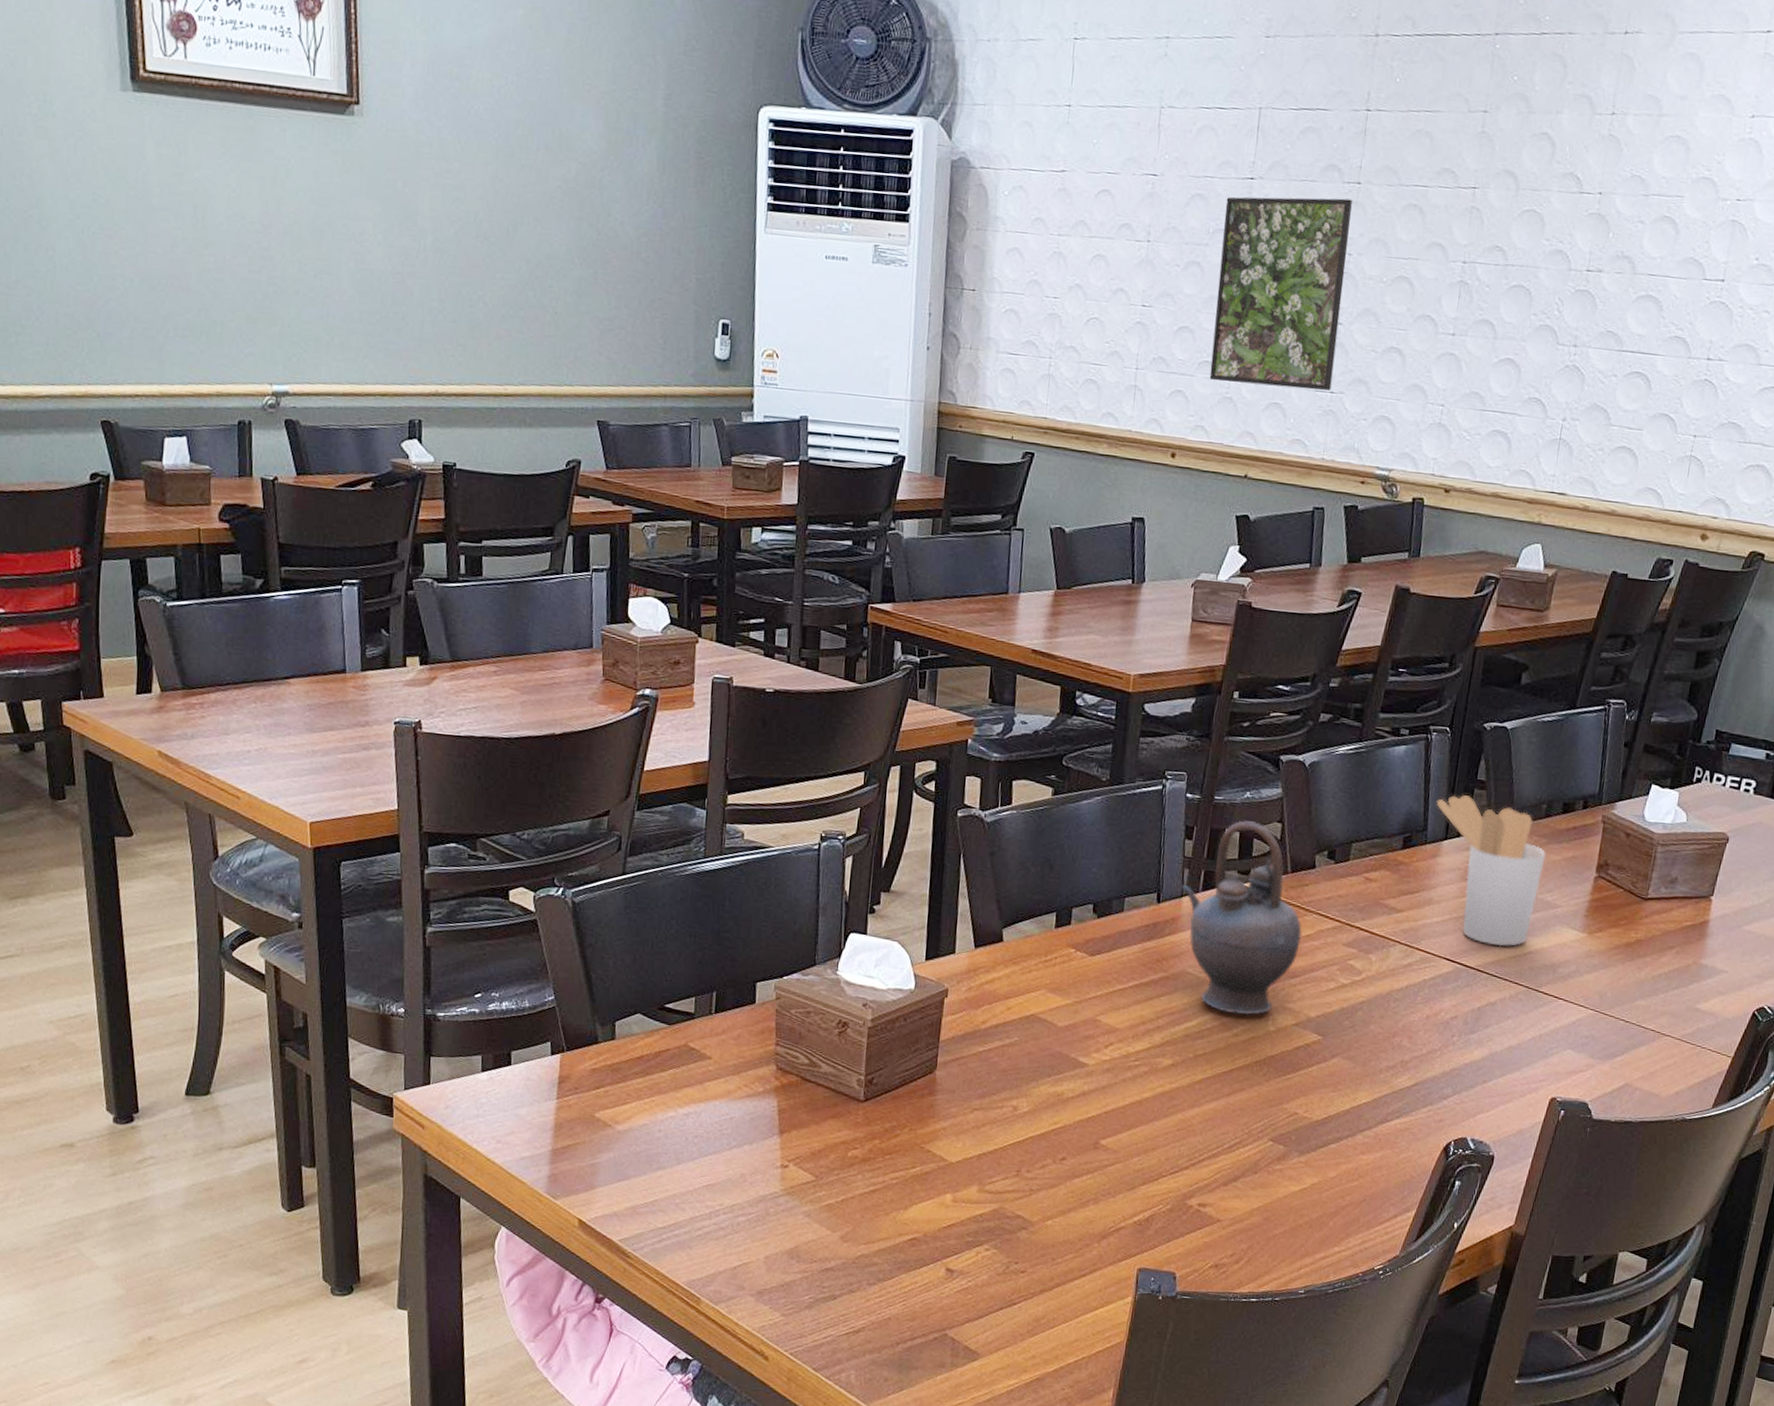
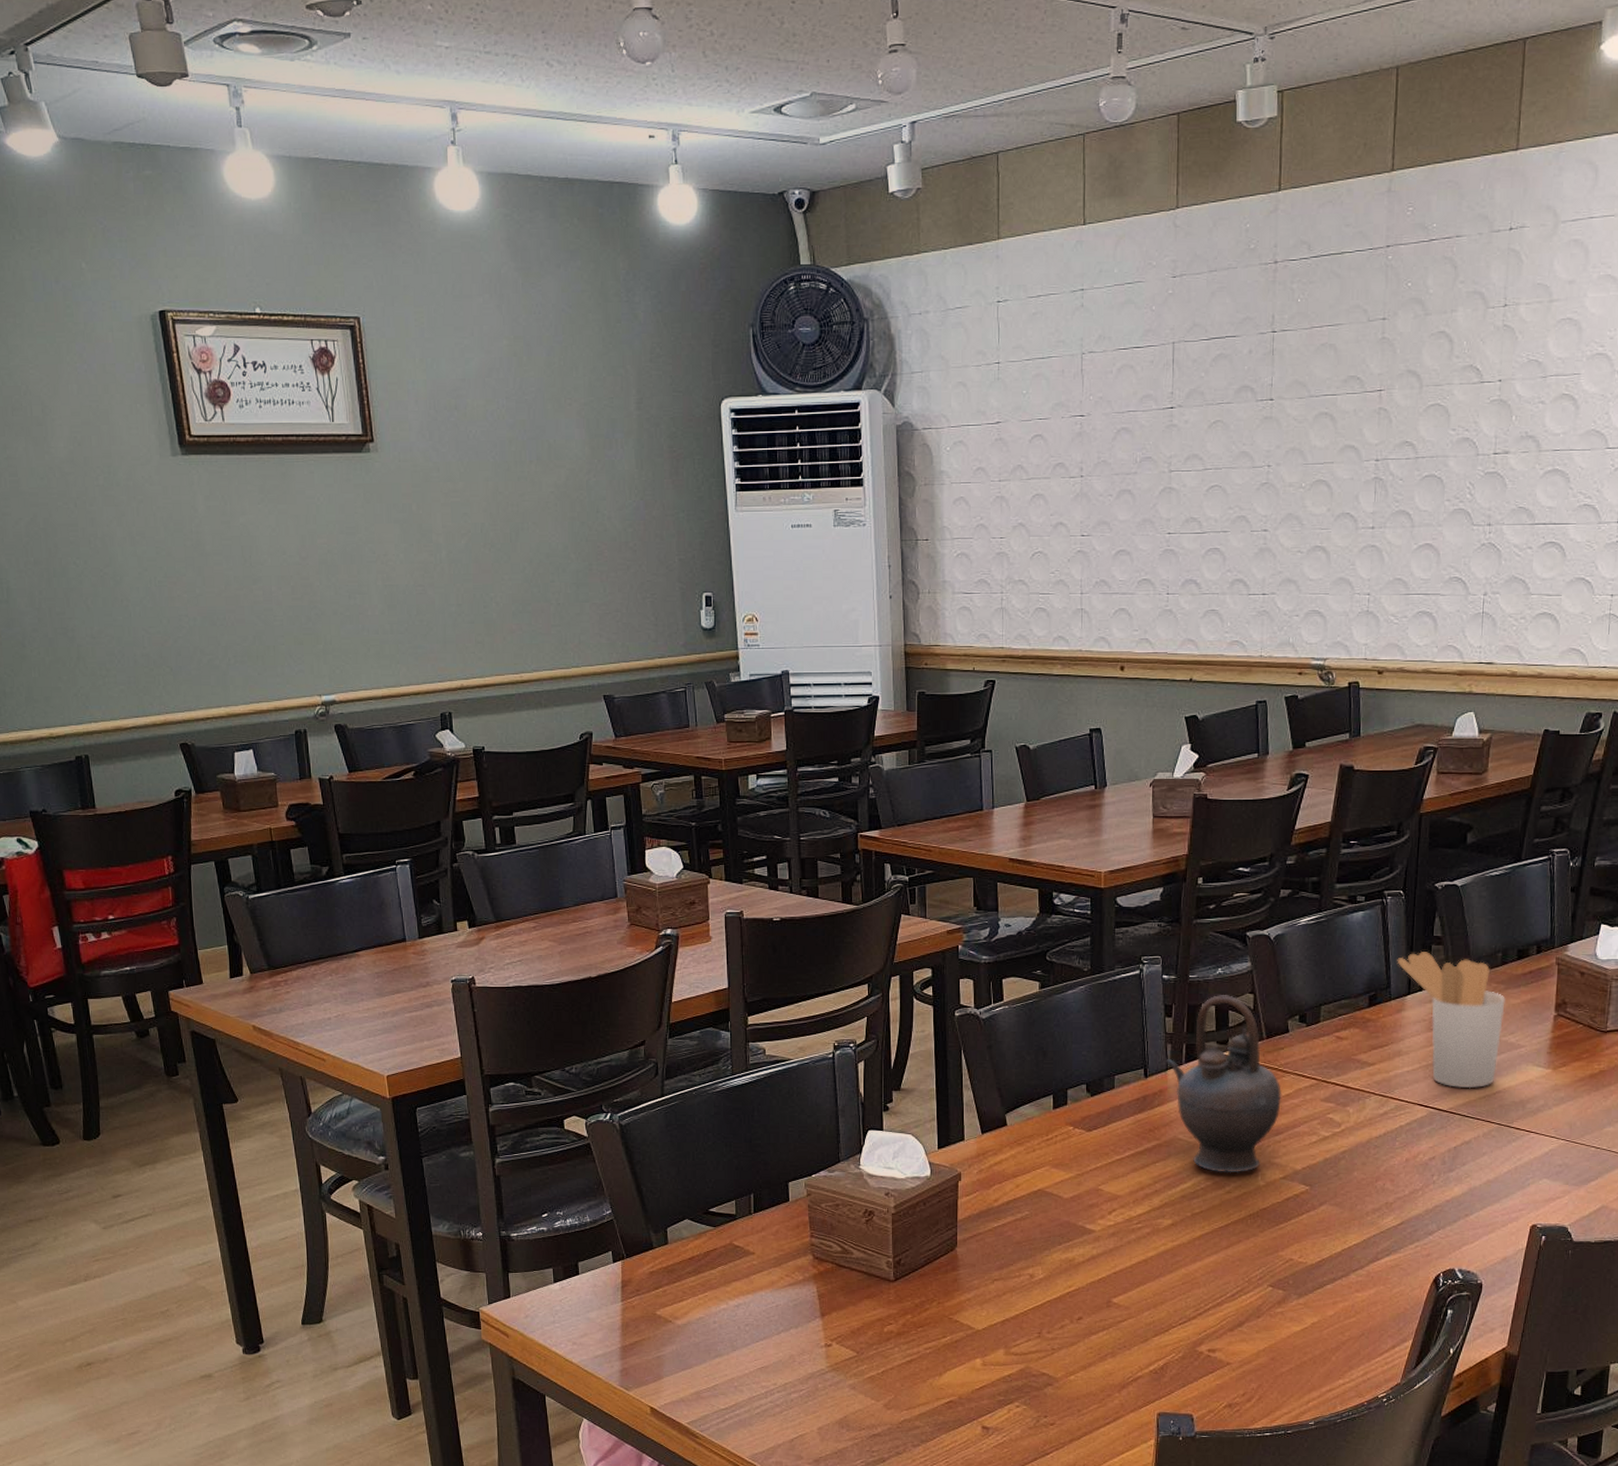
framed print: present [1209,196,1352,391] -> none [1149,415,1267,596]

